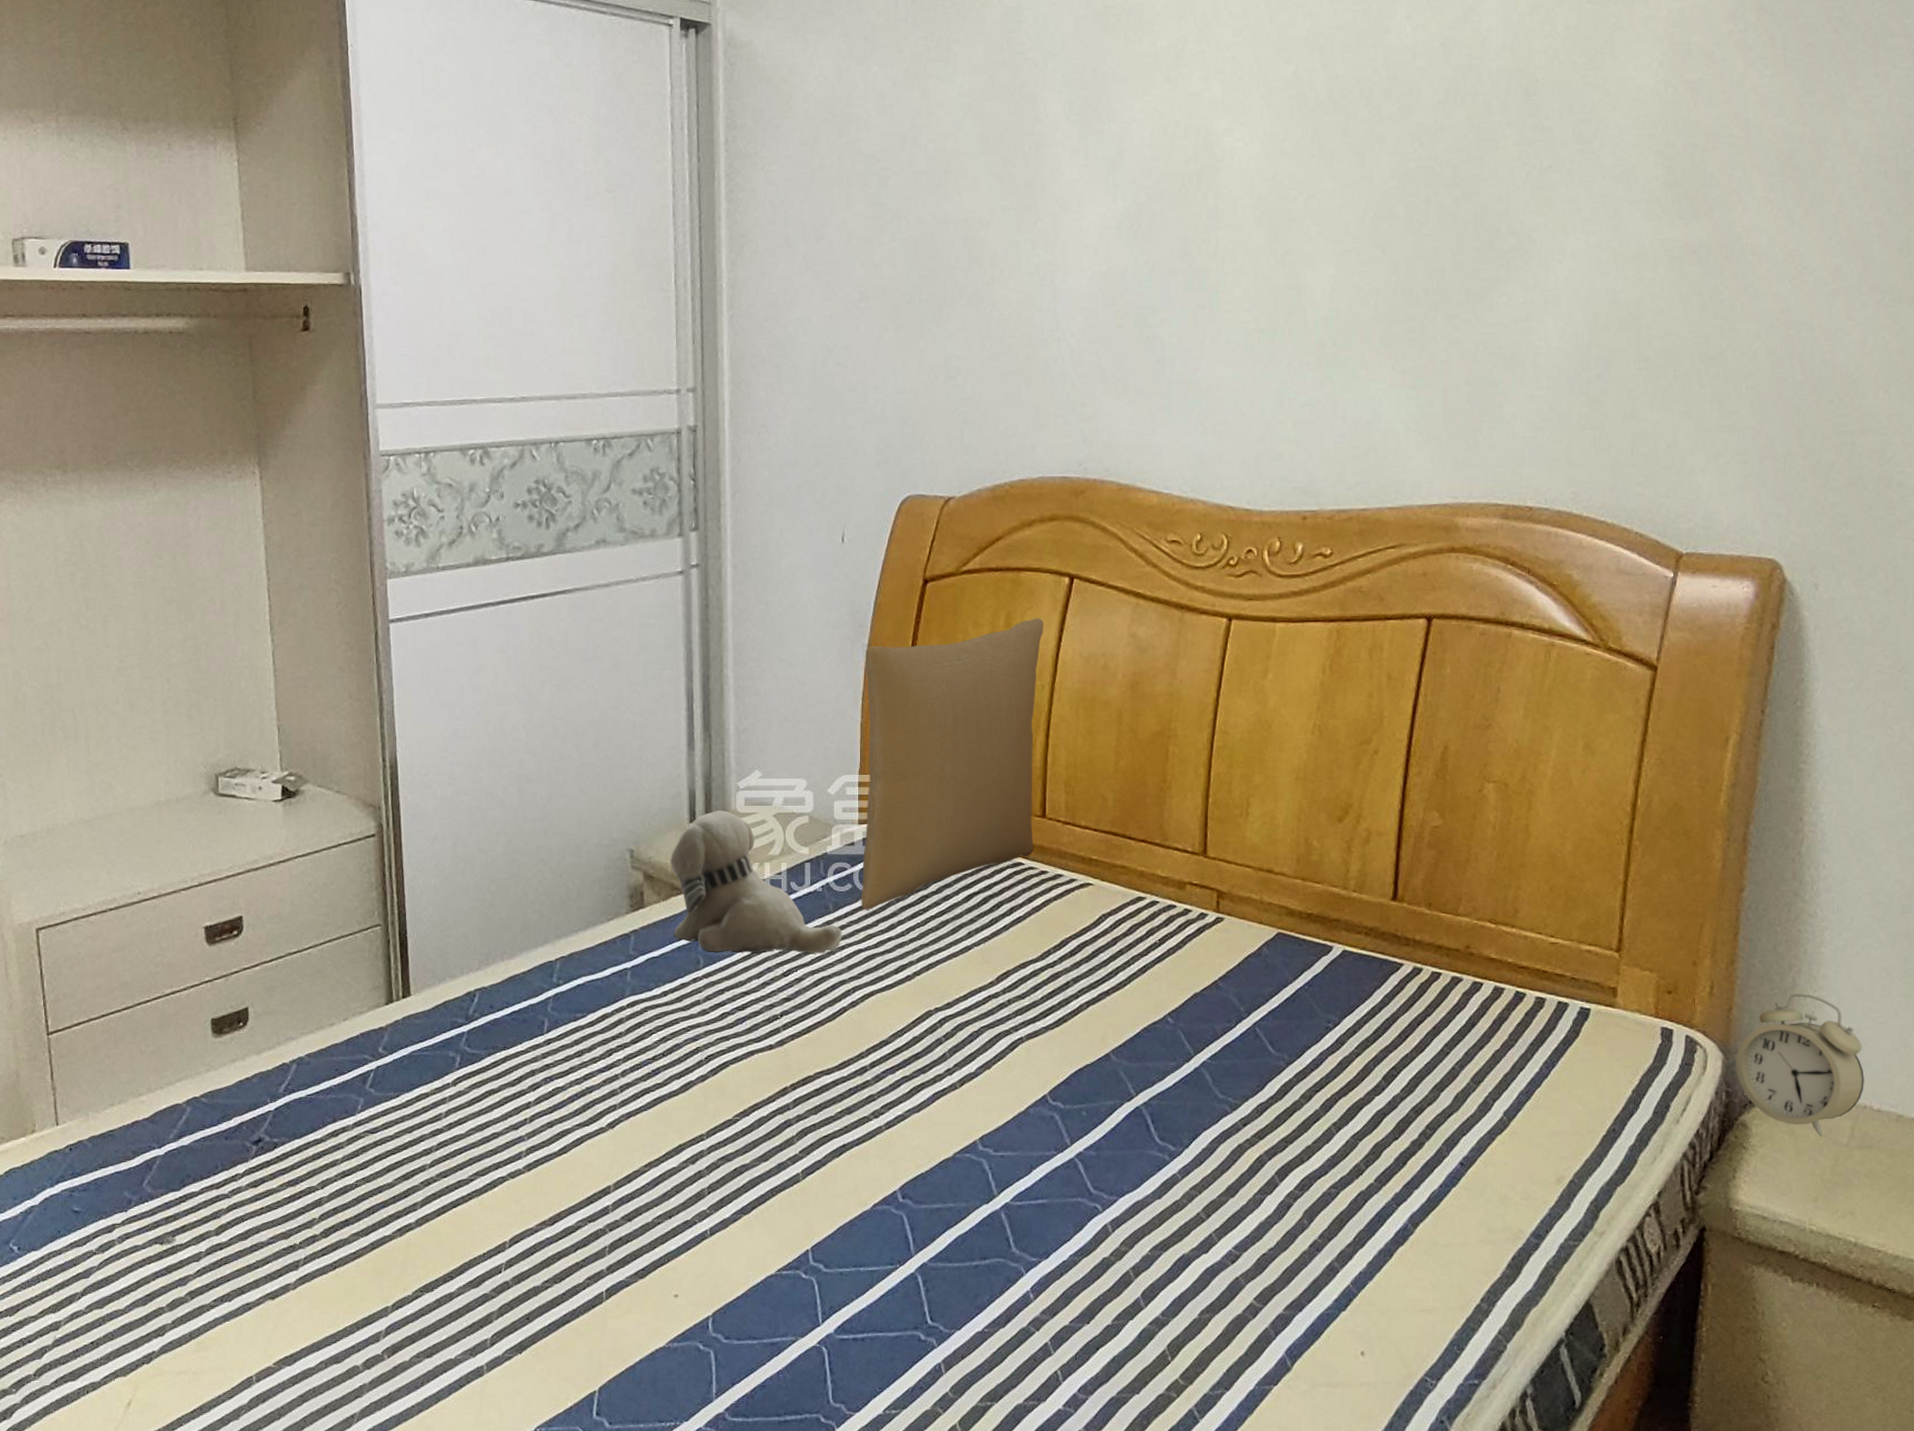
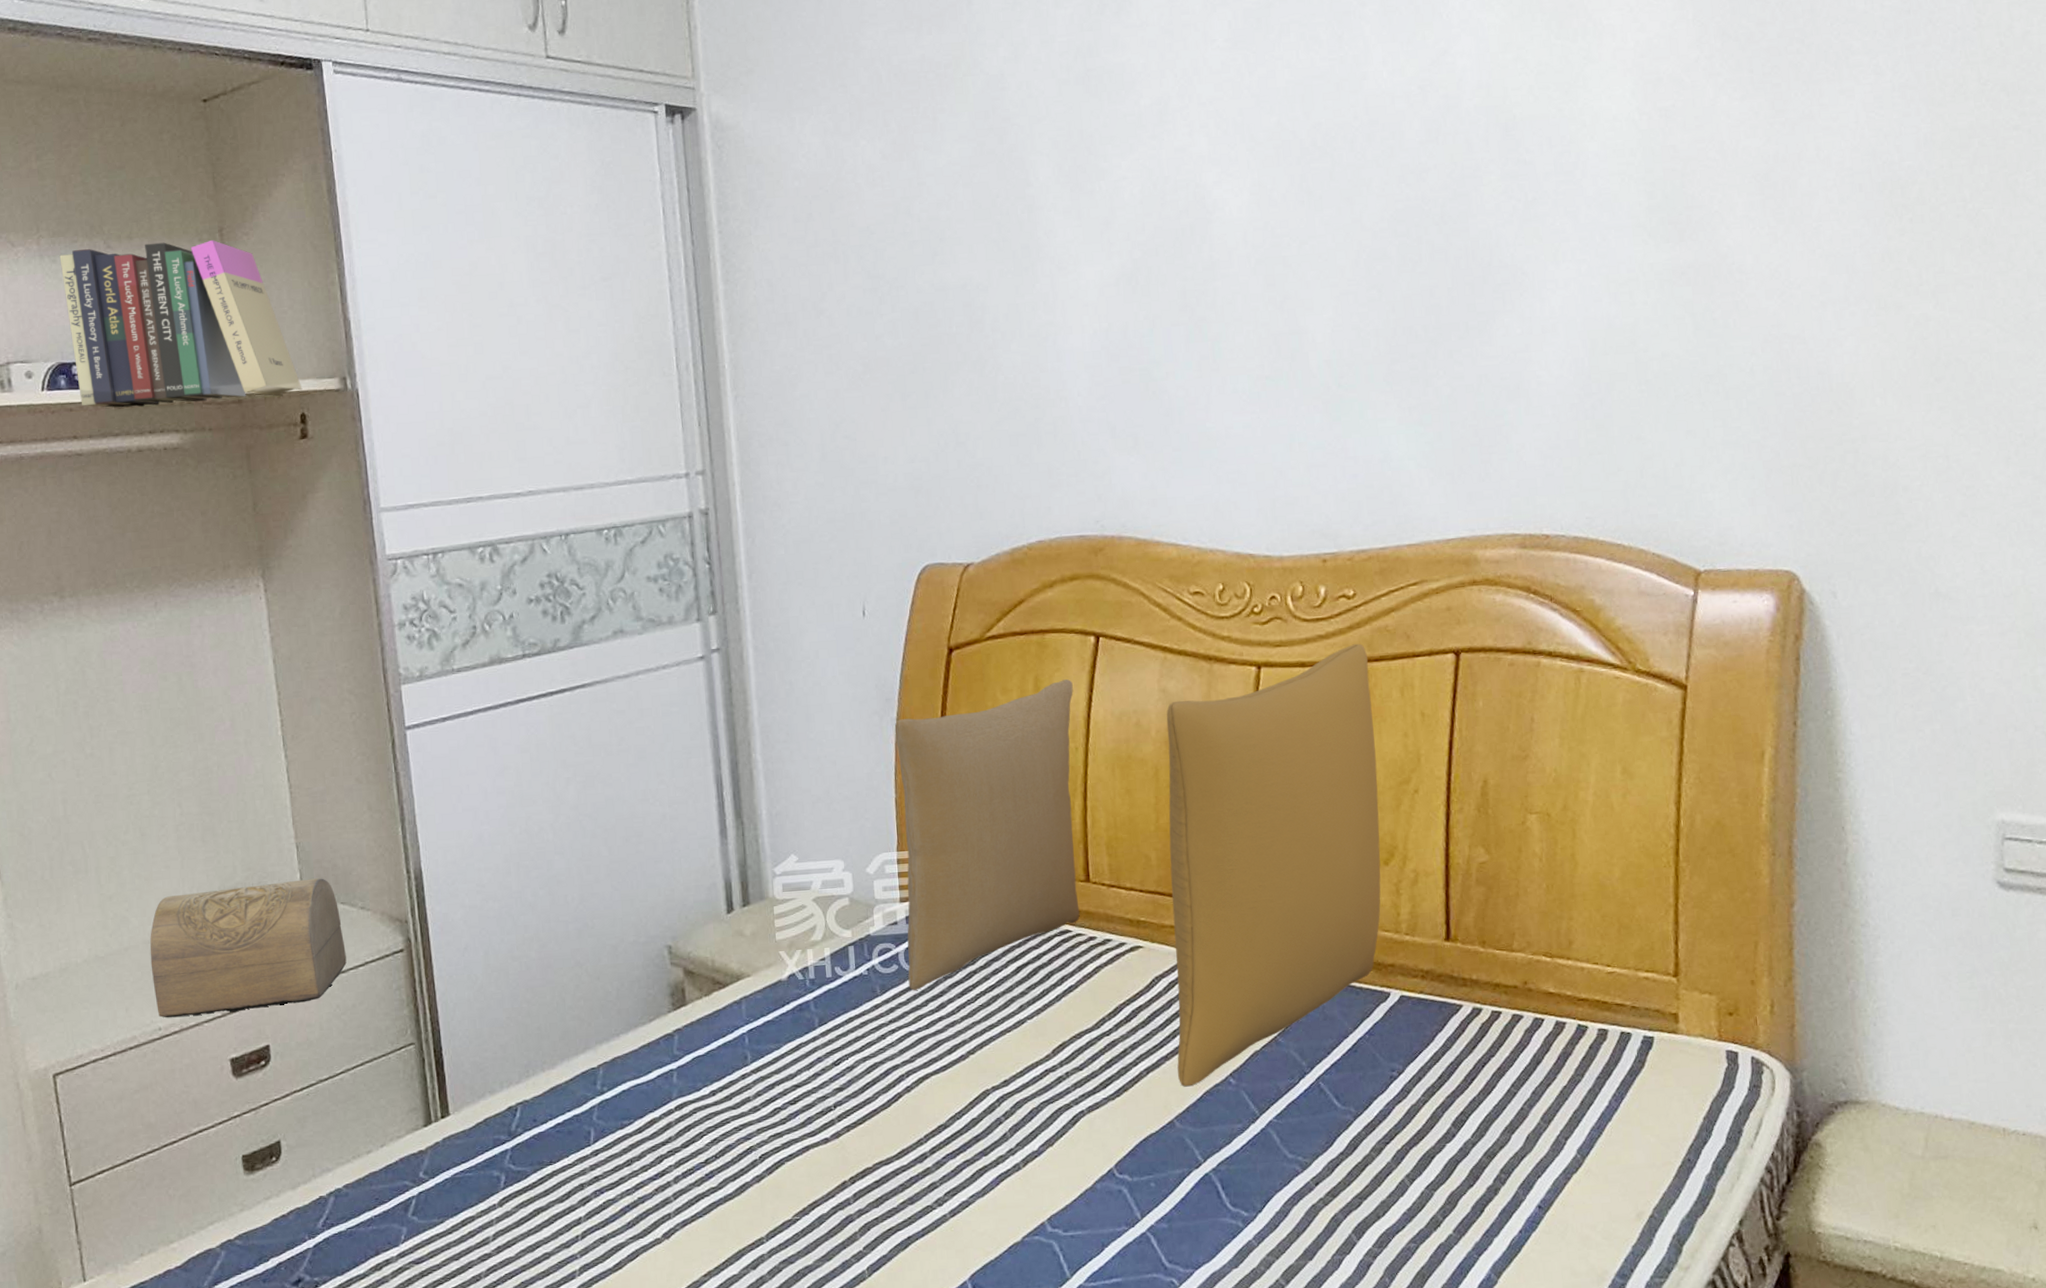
books: none [77,127,307,290] -> present [59,239,303,408]
decorative box: none [133,760,320,884] -> present [150,878,347,1018]
plush toy: present [670,810,842,954] -> none [709,898,892,1047]
pillow: none [1118,603,1339,1022] -> present [1166,644,1381,1087]
alarm clock: present [1735,994,1864,1137] -> none [1803,1005,1933,1151]

